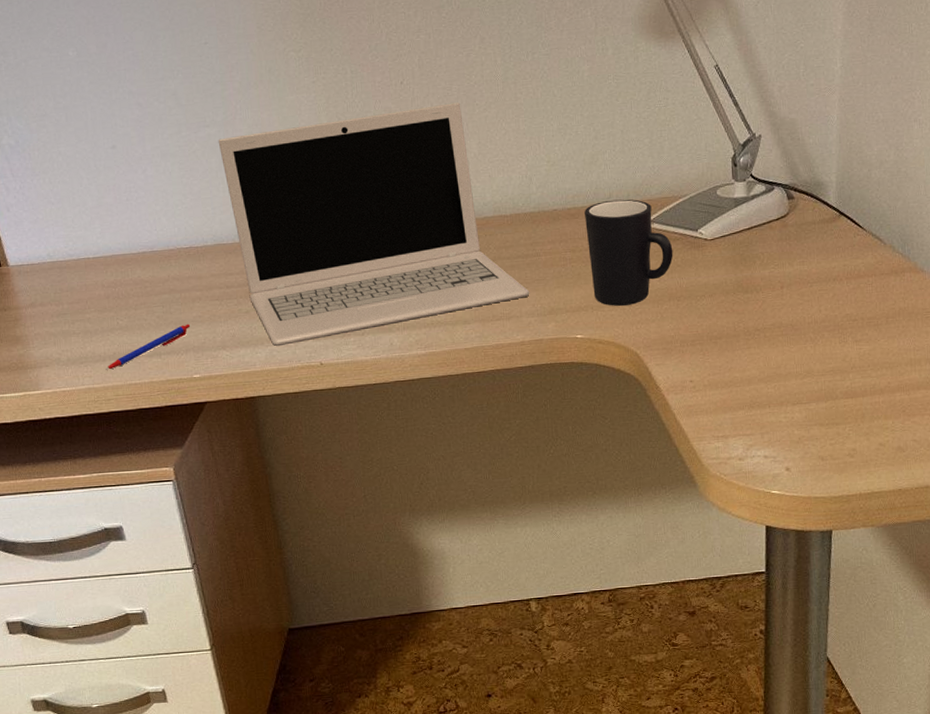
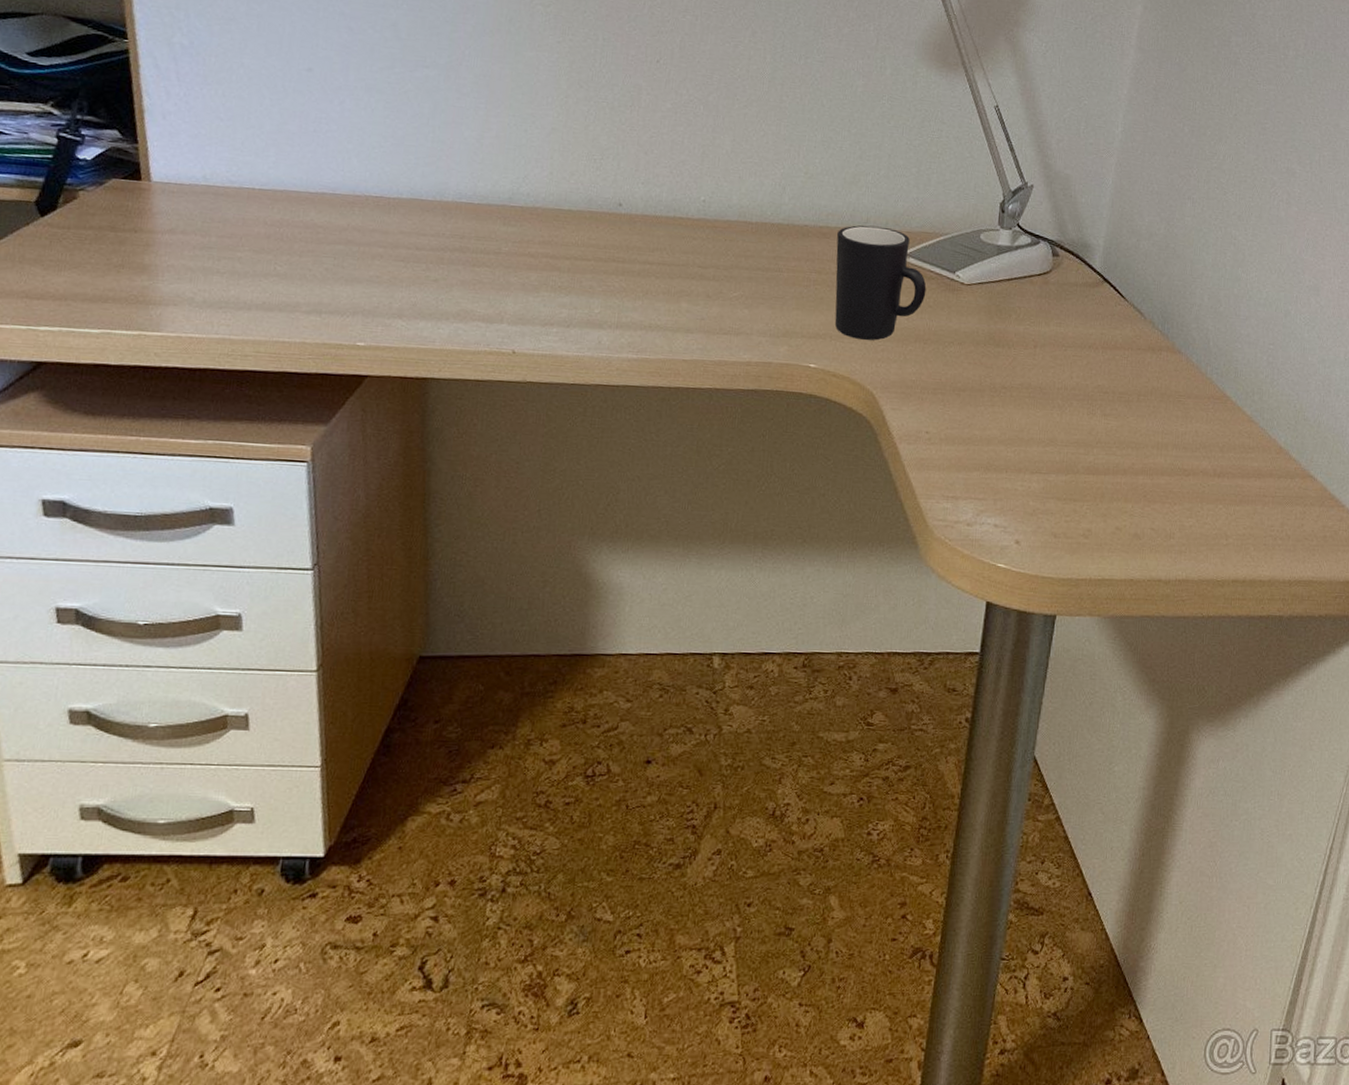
pen: present [105,323,191,370] -> none [249,282,364,321]
laptop: present [218,102,530,346] -> none [436,83,765,325]

